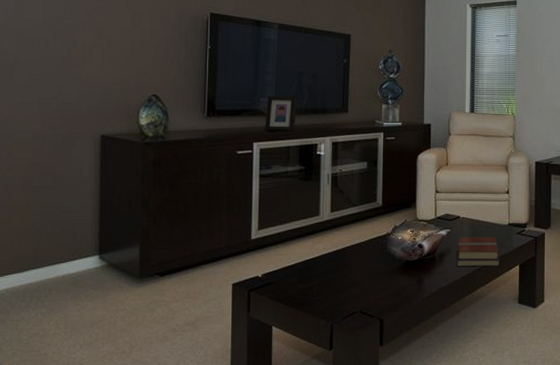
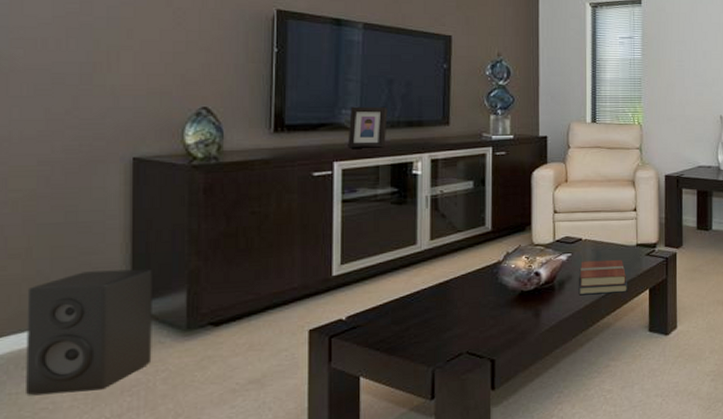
bookshelf speaker: none [24,226,114,323] -> present [26,268,152,395]

